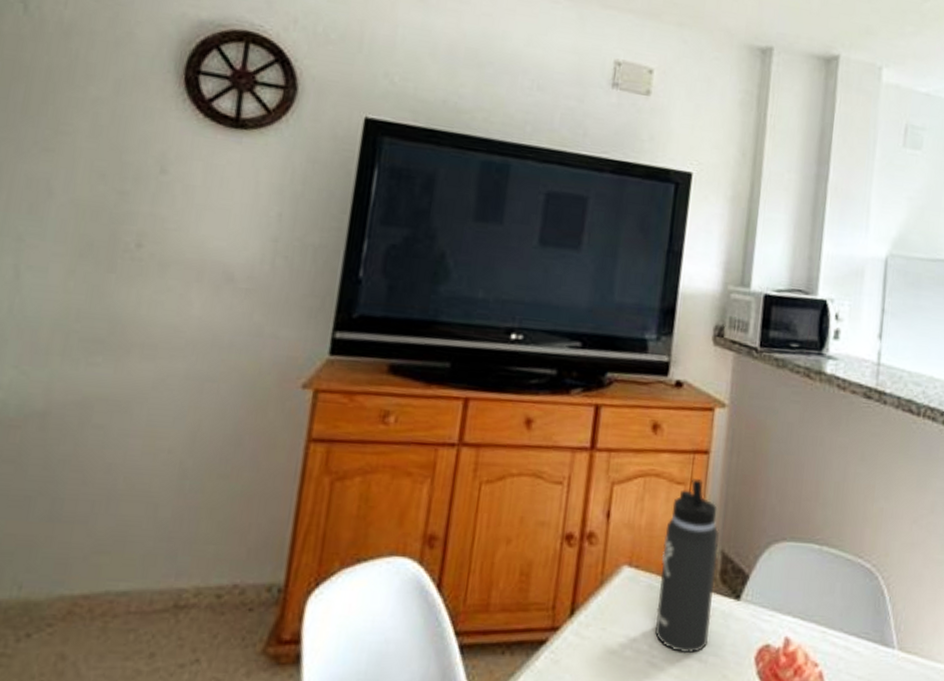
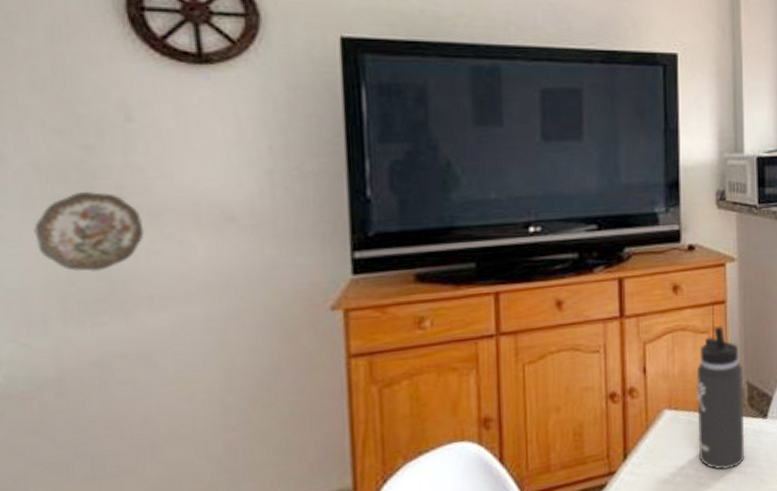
decorative plate: none [58,234,153,312] -> present [34,192,145,272]

